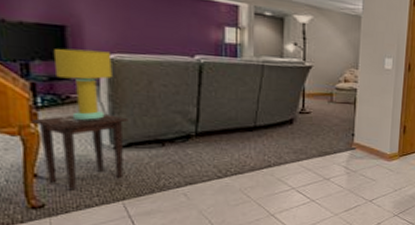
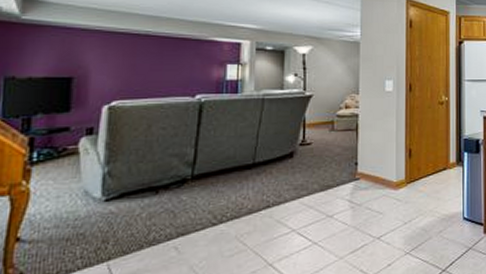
side table: present [30,113,129,190] -> none [22,163,124,254]
table lamp: present [54,48,112,120] -> none [56,99,114,172]

